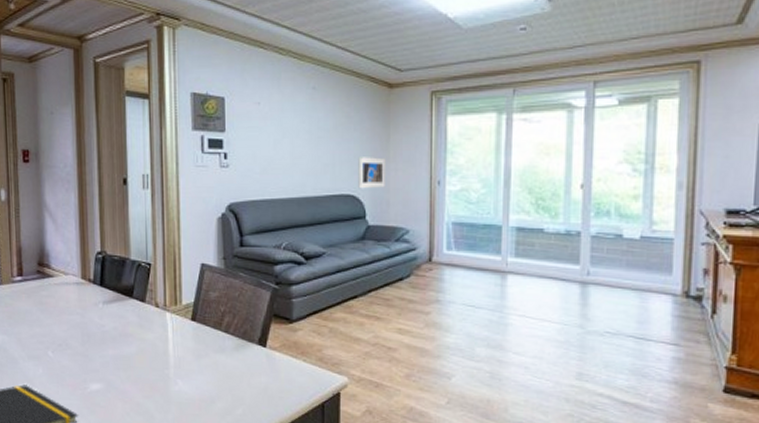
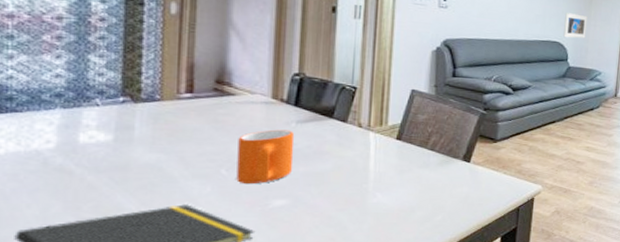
mug: none [59,310,104,367] -> present [236,129,295,185]

